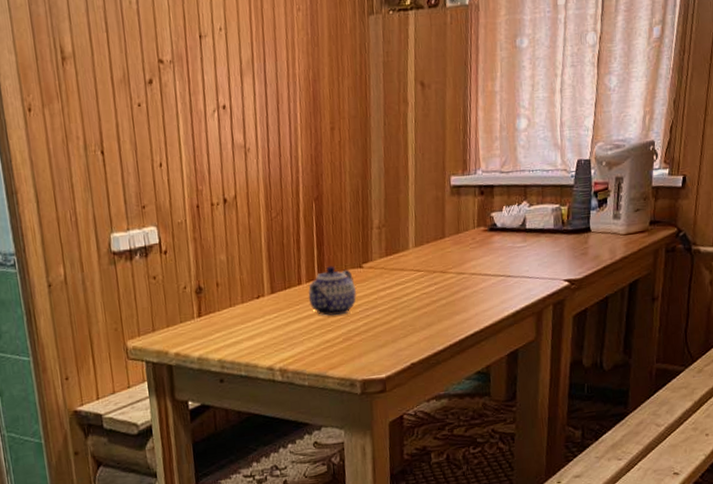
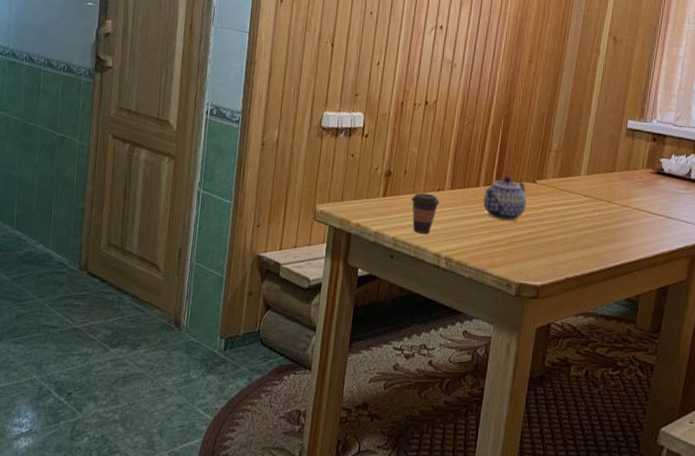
coffee cup: none [230,303,263,349] -> present [411,192,440,234]

